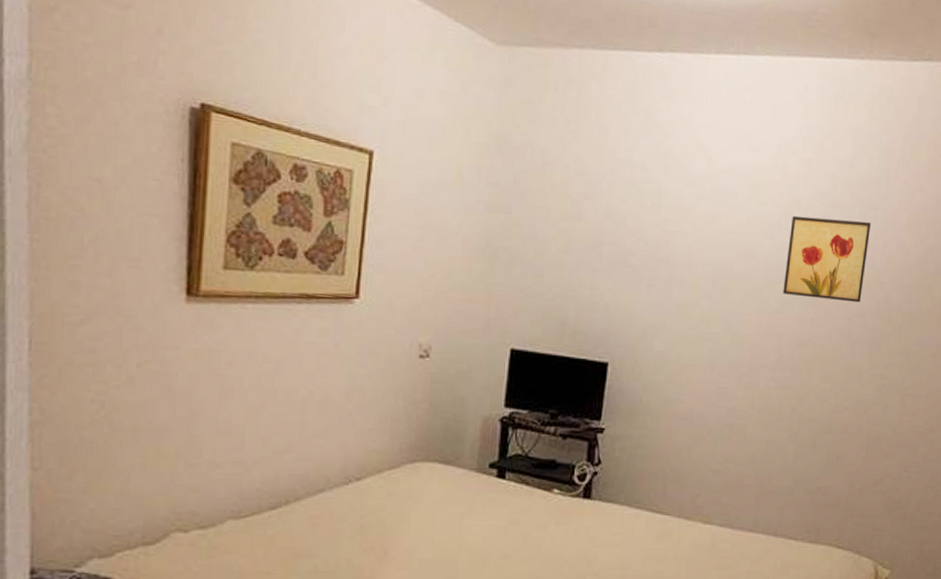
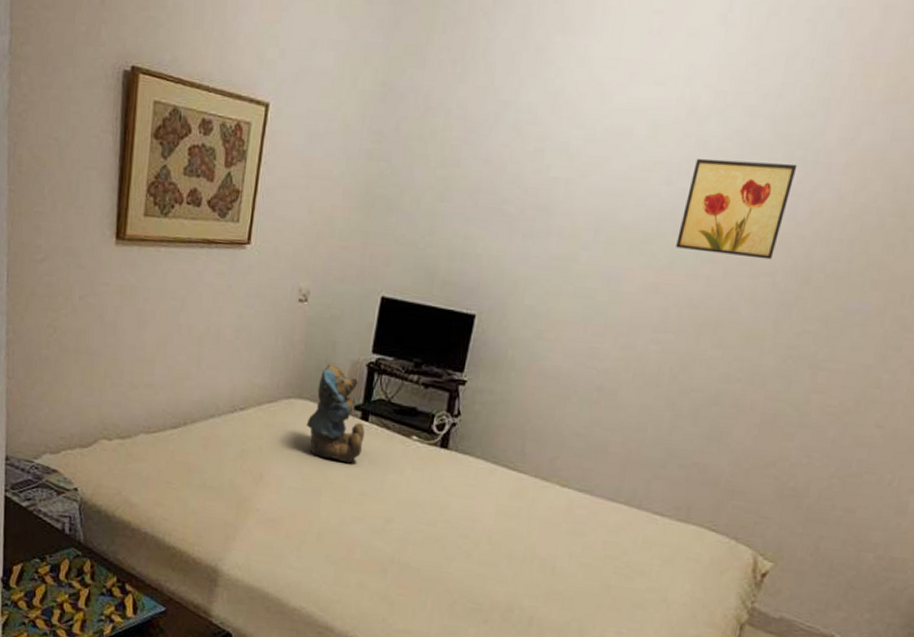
teddy bear: none [435,421,502,526] -> present [306,363,365,464]

